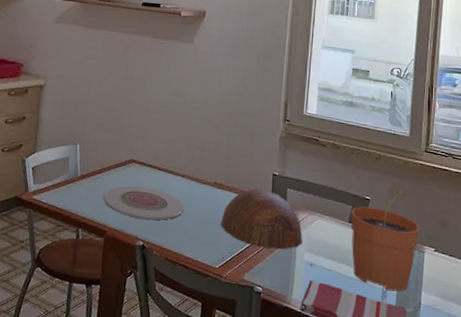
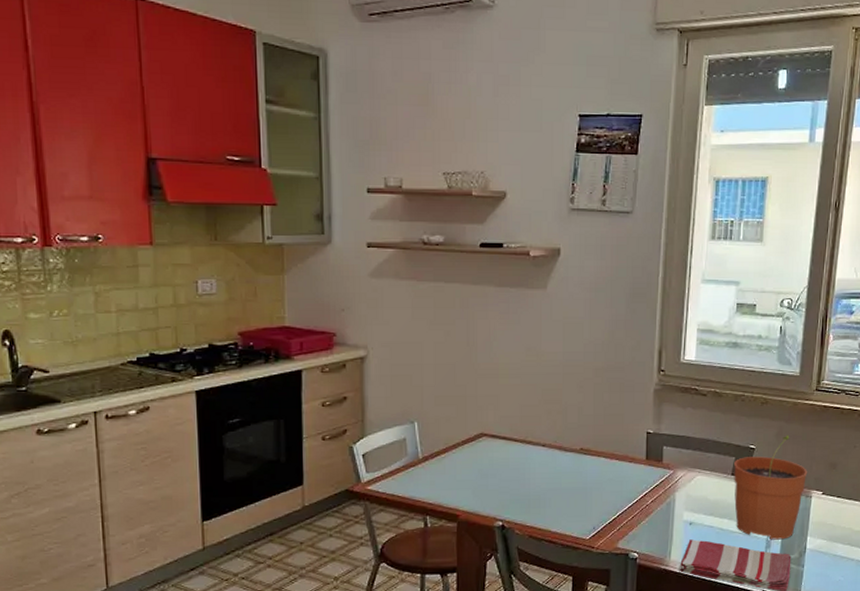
plate: present [103,186,185,221] -> none [452,463,547,498]
bowl: present [221,188,303,250] -> none [590,450,682,513]

